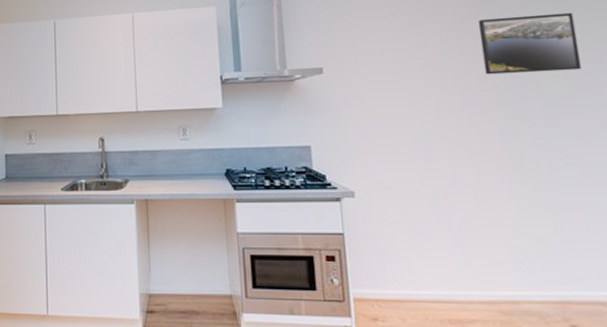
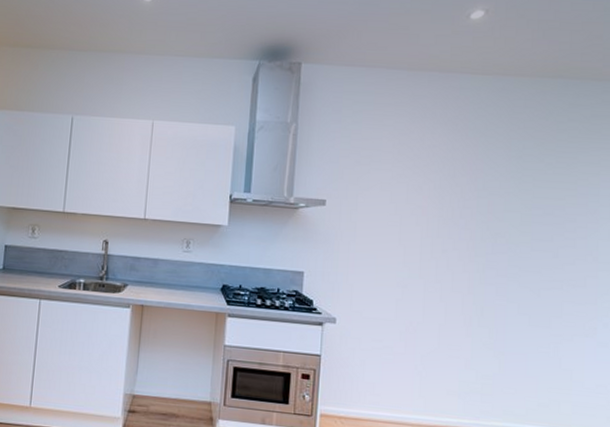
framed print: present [477,12,582,75] -> none [466,174,548,232]

